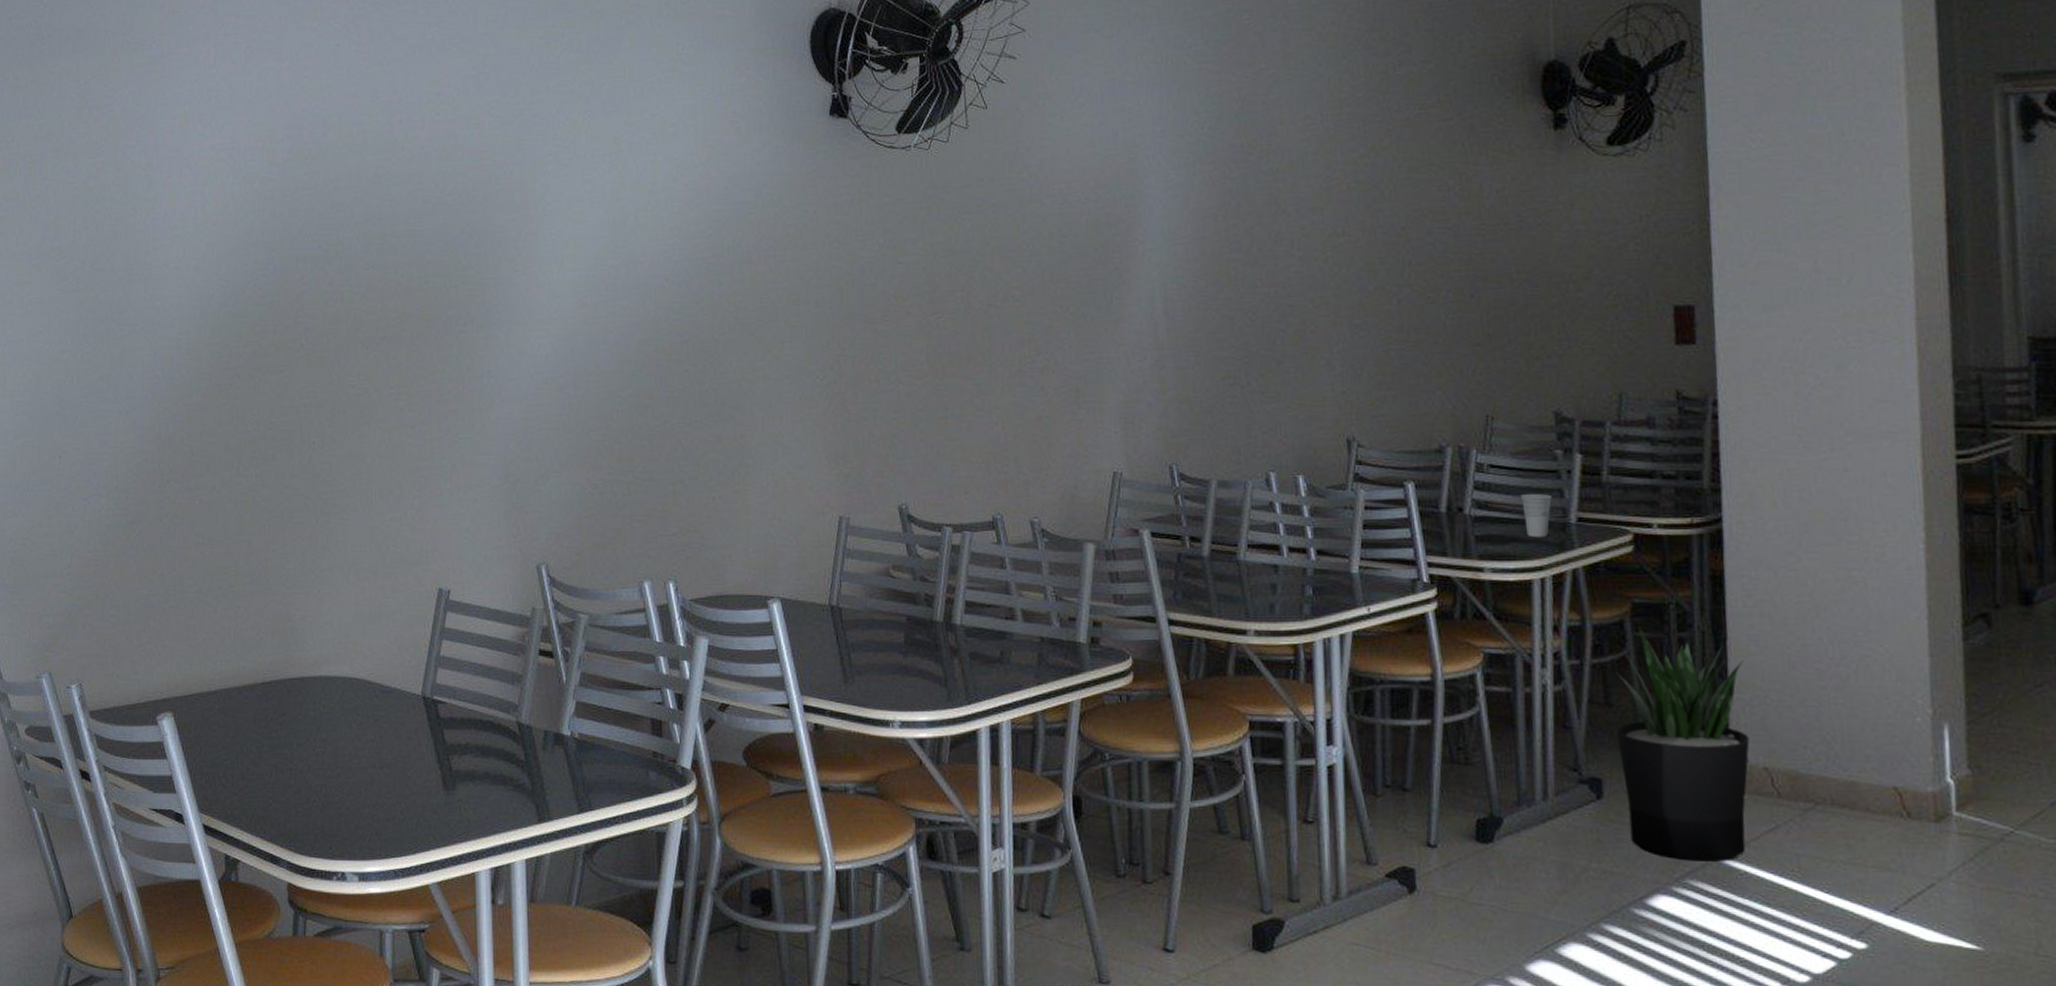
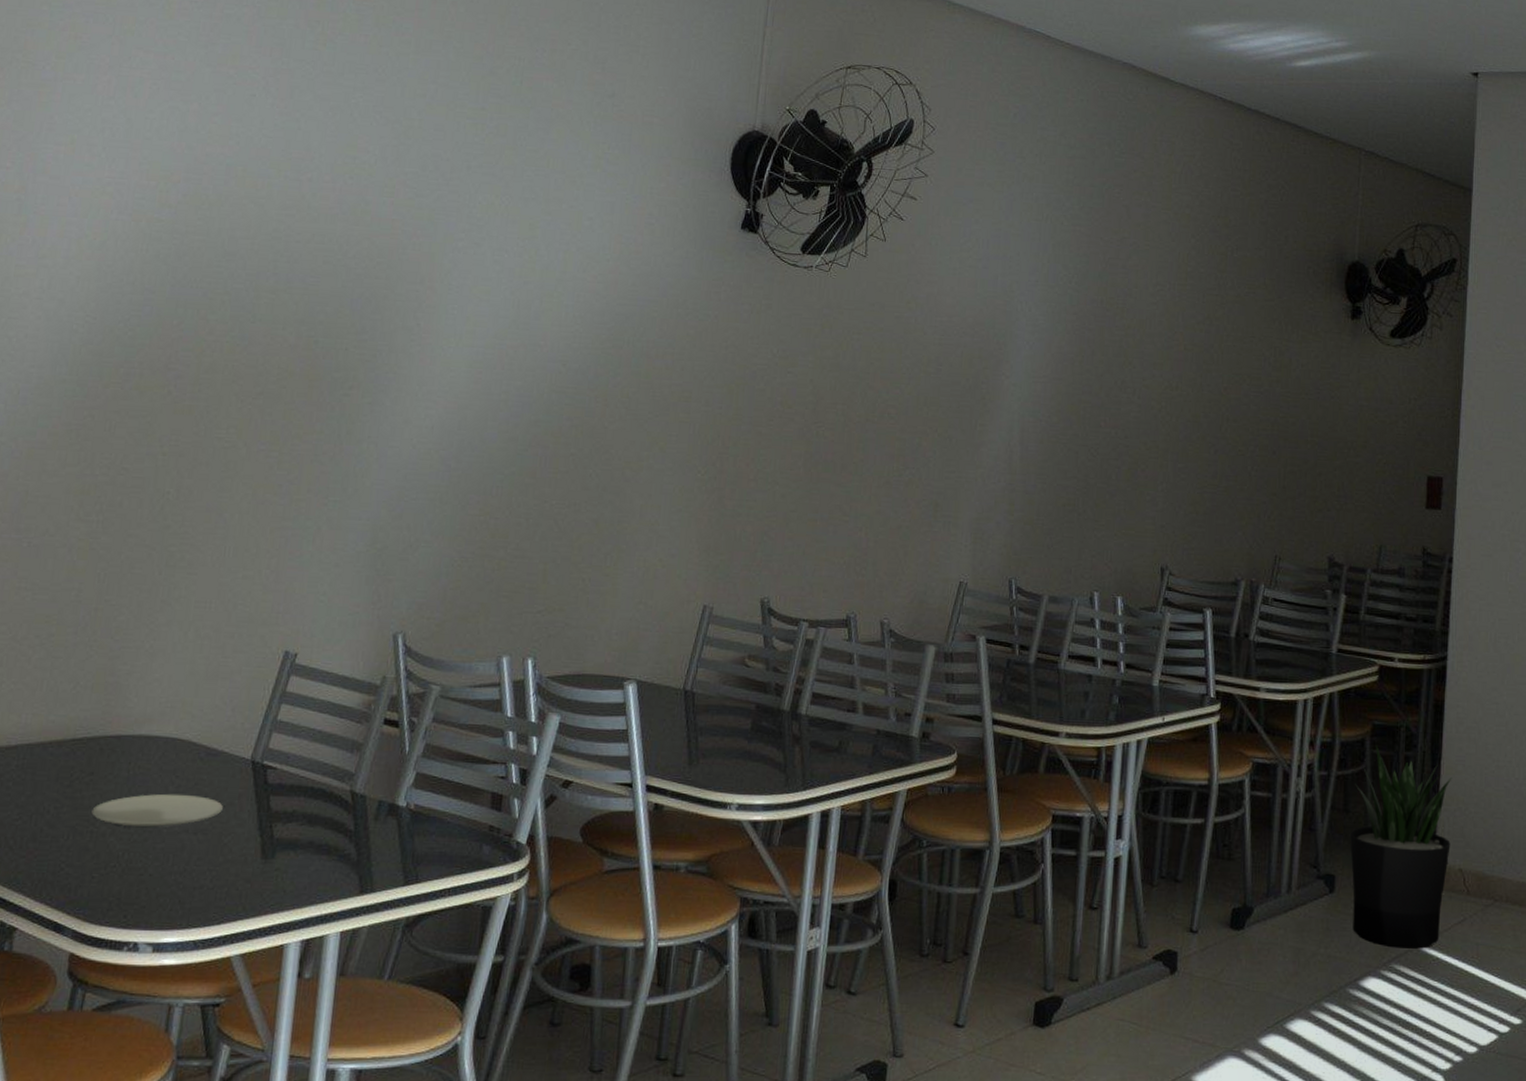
plate: none [288,731,403,764] -> present [91,793,223,828]
cup: present [1520,493,1552,538] -> none [1295,625,1319,664]

